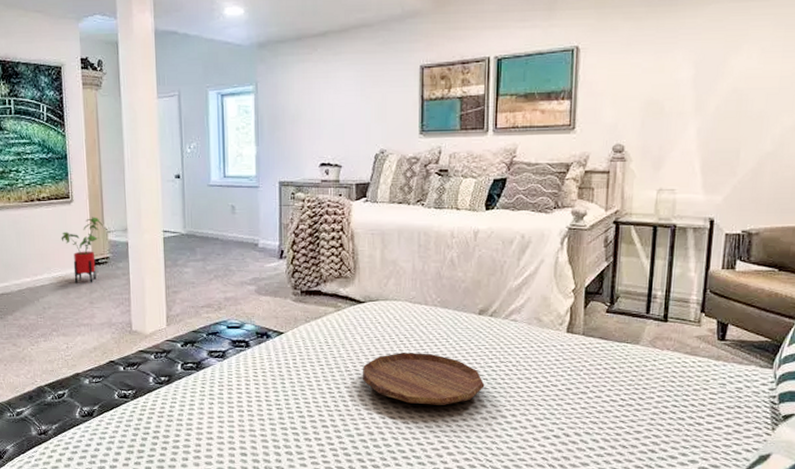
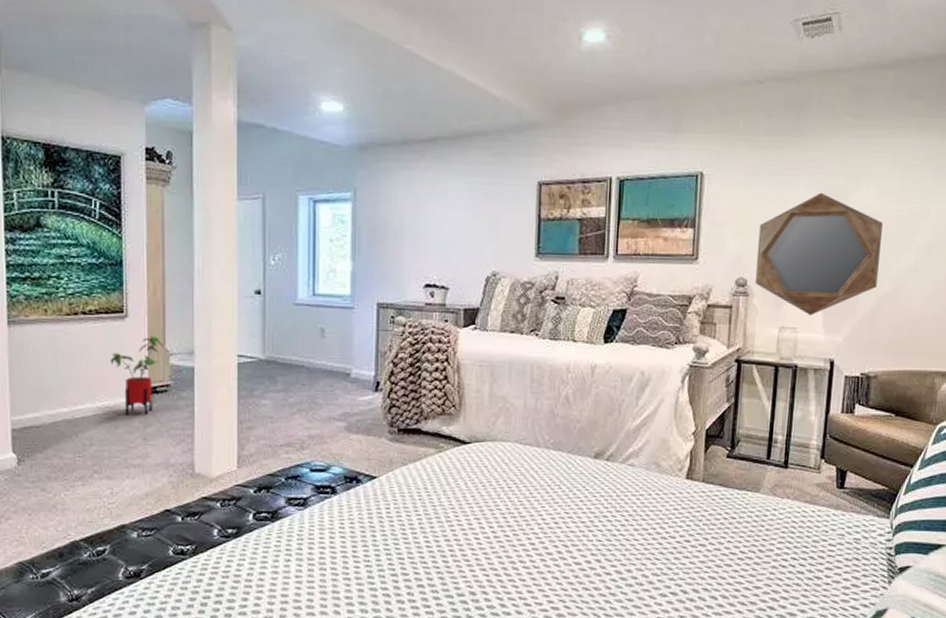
tray: present [362,353,485,405] -> none [464,500,599,560]
home mirror: none [632,58,764,177] -> present [755,192,883,315]

